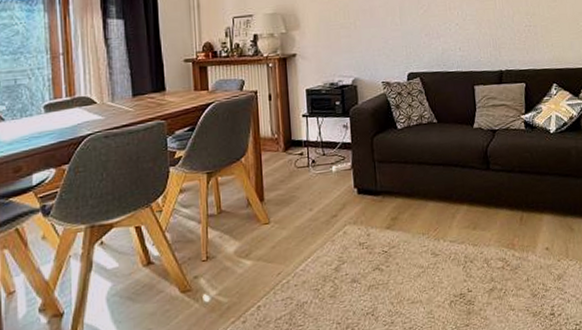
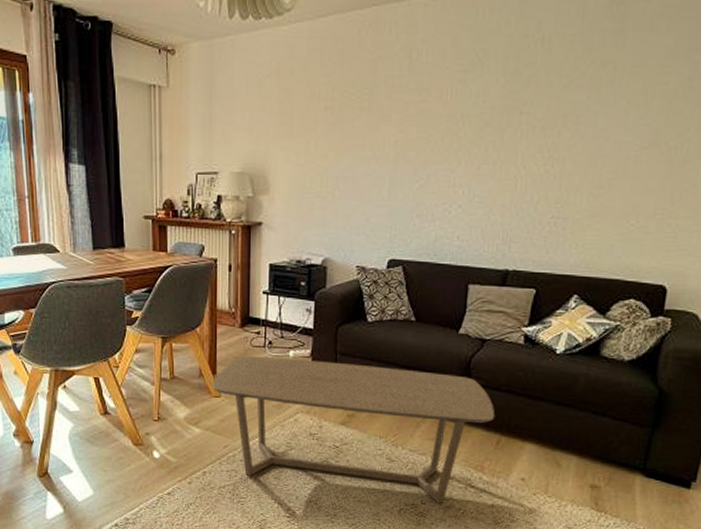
coffee table: none [261,164,515,301] -> present [212,355,495,504]

